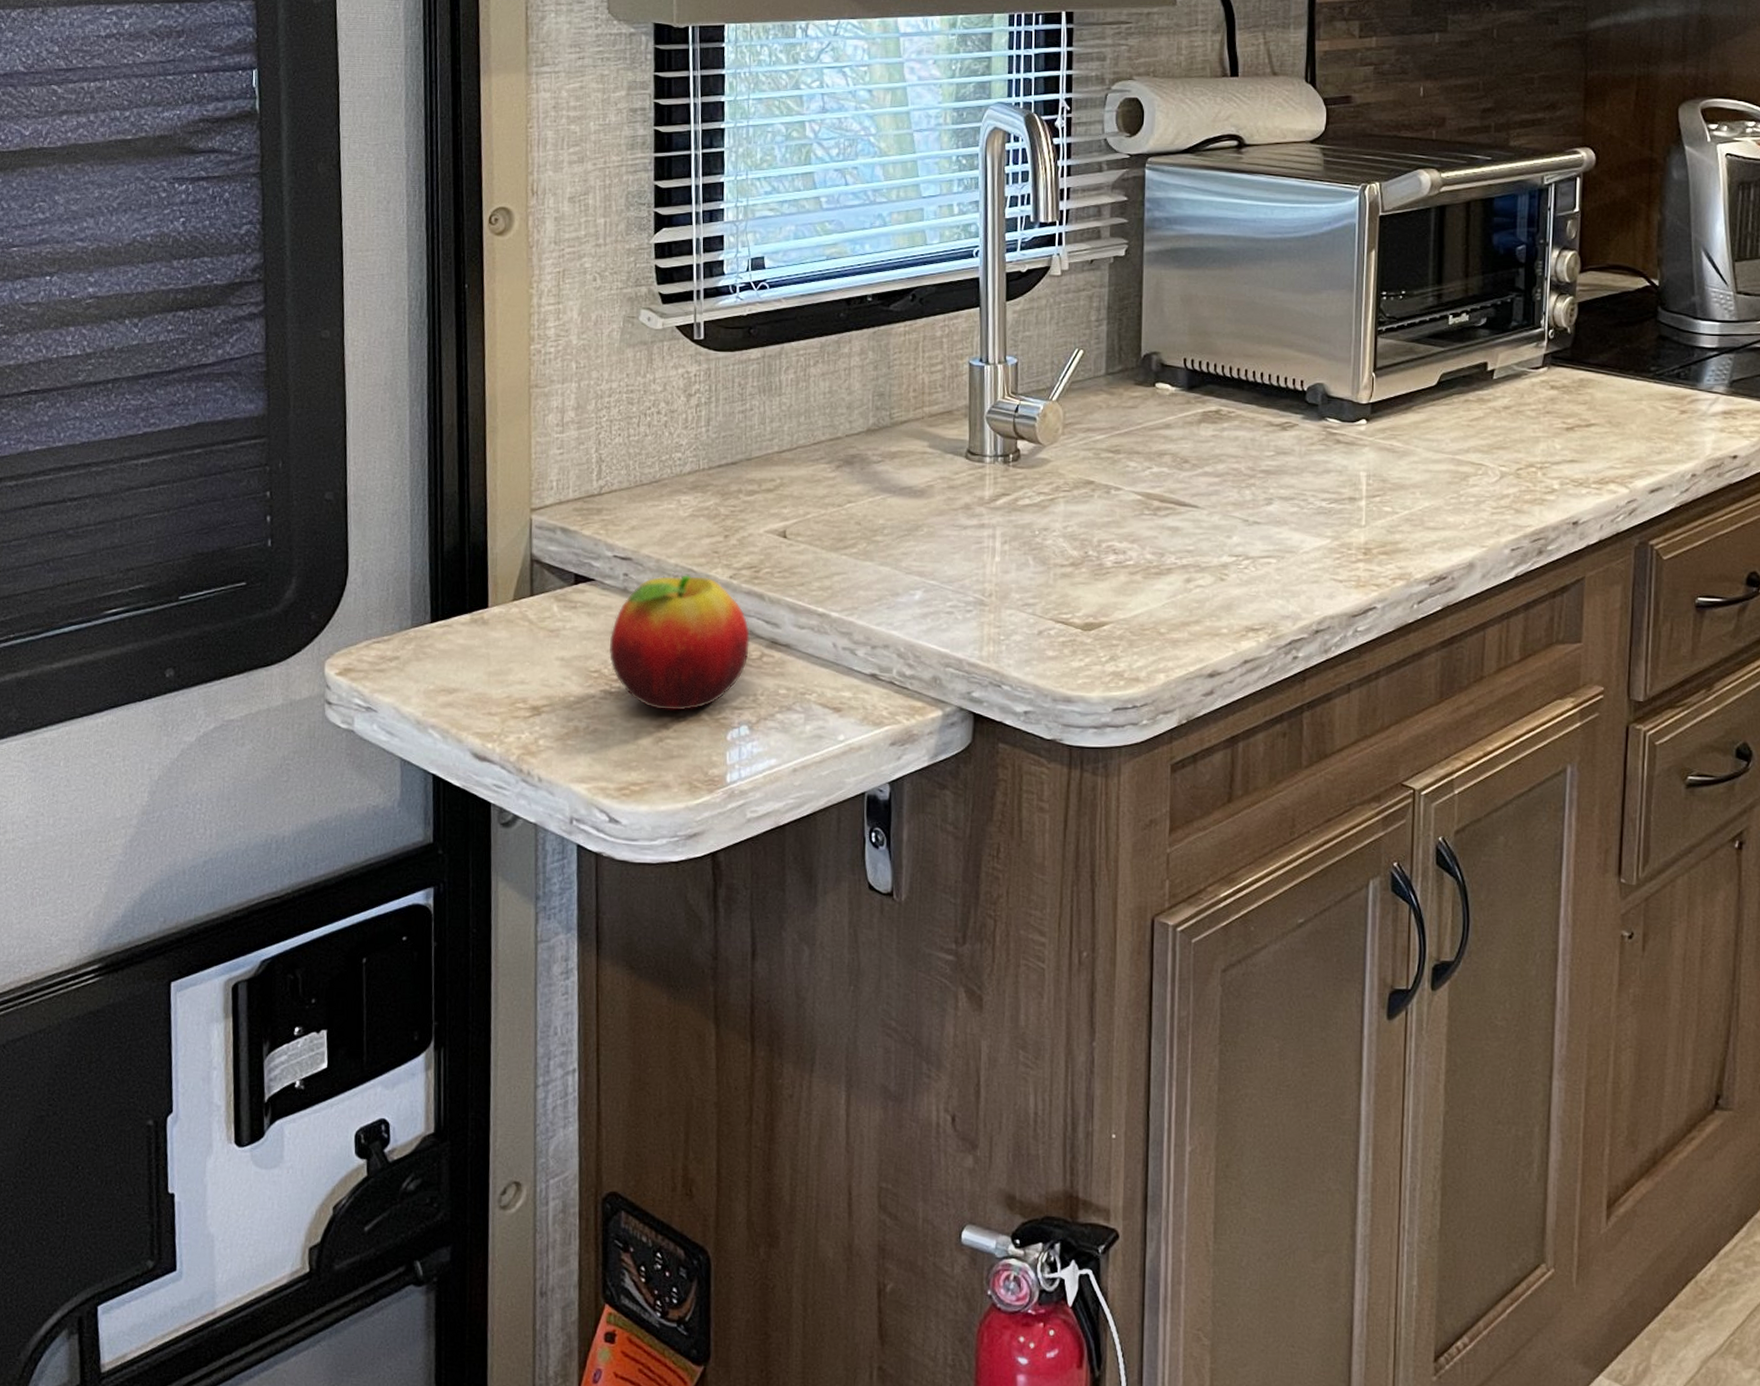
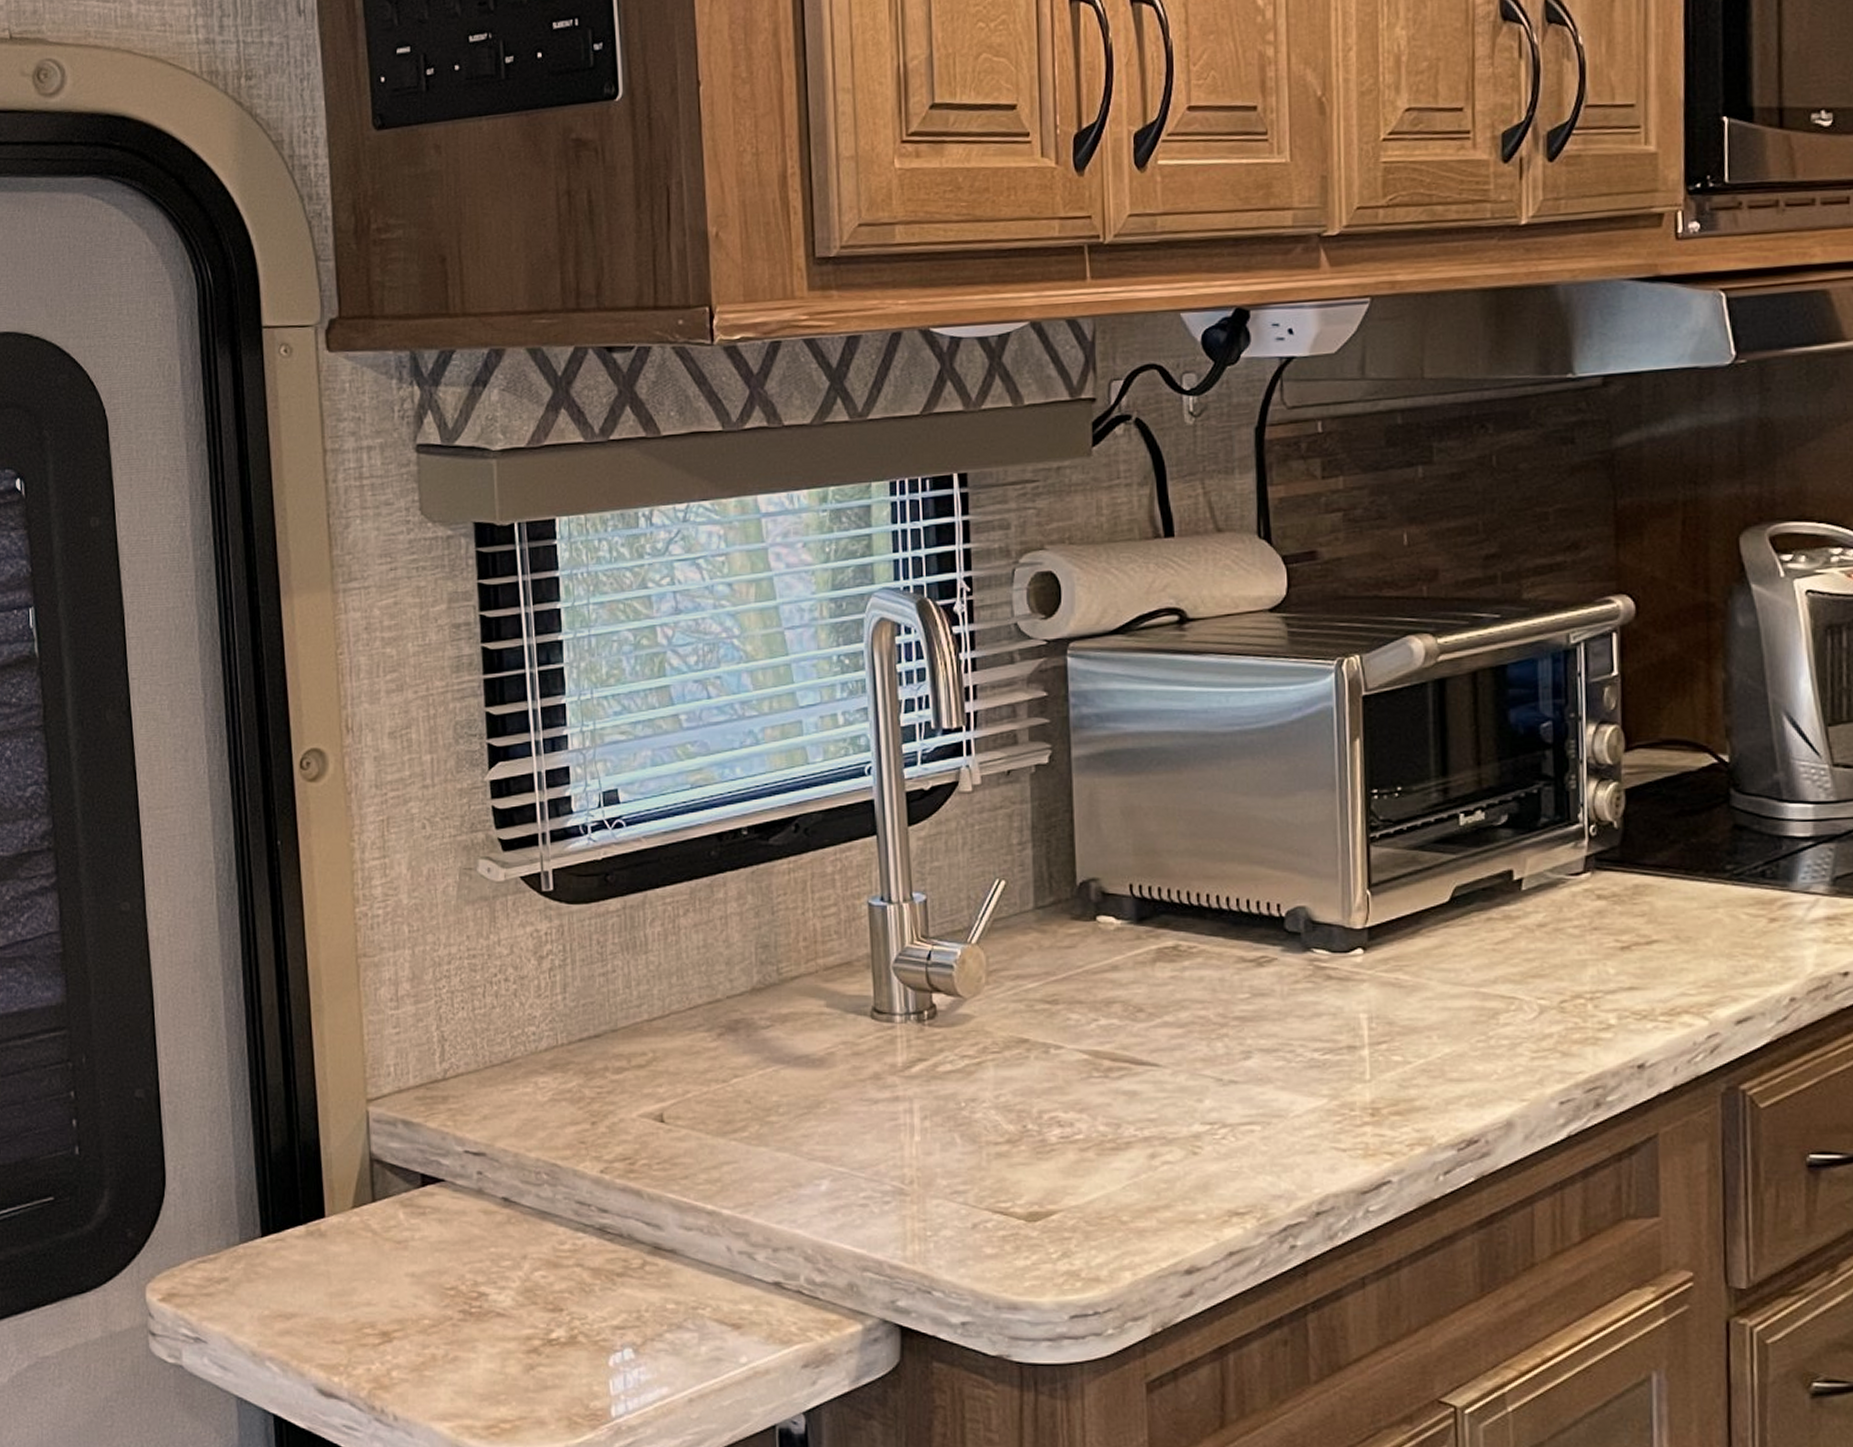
fruit: present [609,575,750,711] -> none [466,1171,629,1333]

